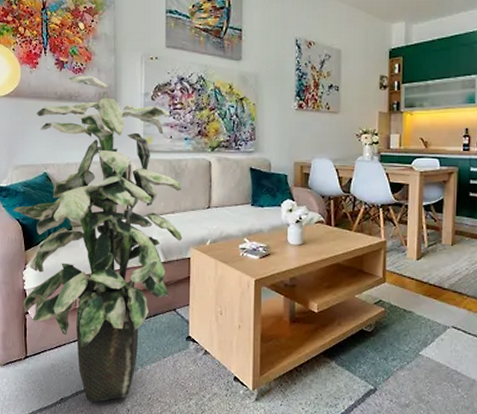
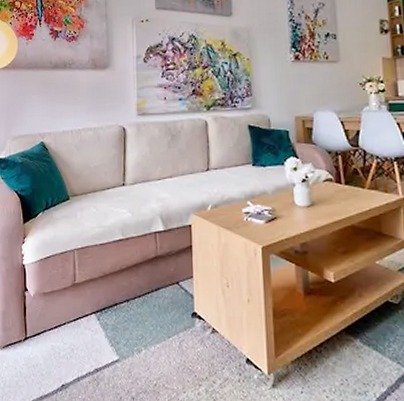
indoor plant: present [13,75,183,402] -> none [12,42,182,389]

